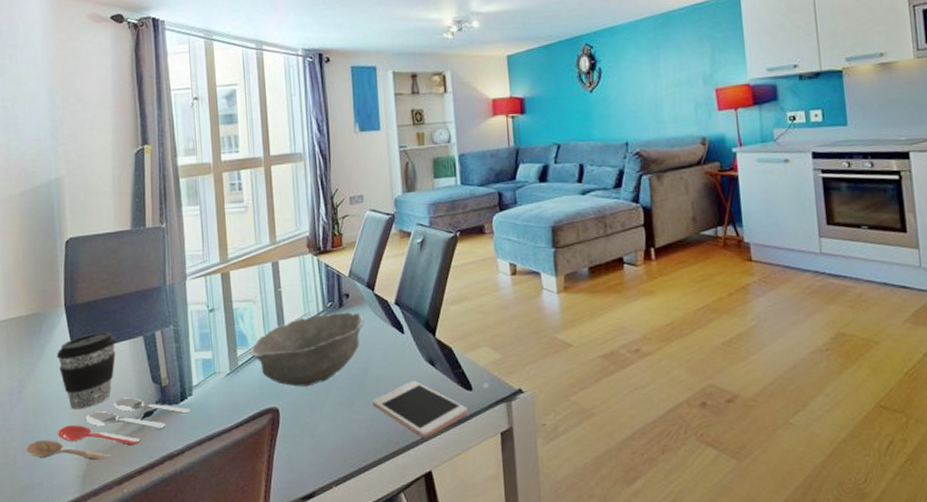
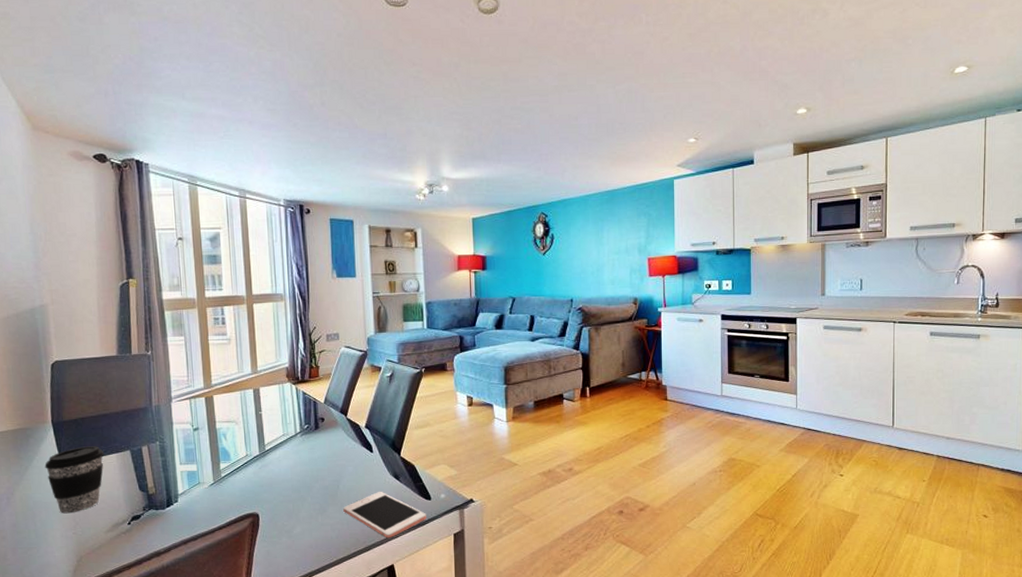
cooking utensil: present [27,397,191,460] -> none [17,503,176,557]
bowl: present [250,312,364,387] -> none [232,433,338,496]

